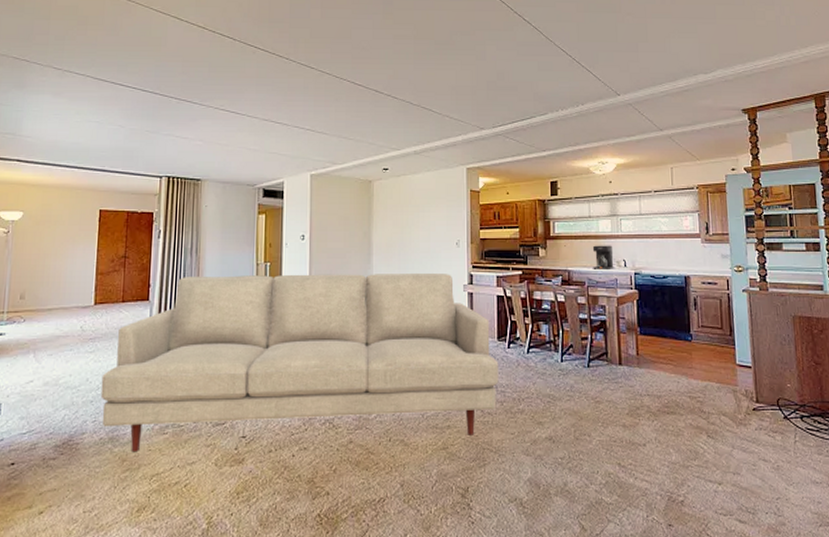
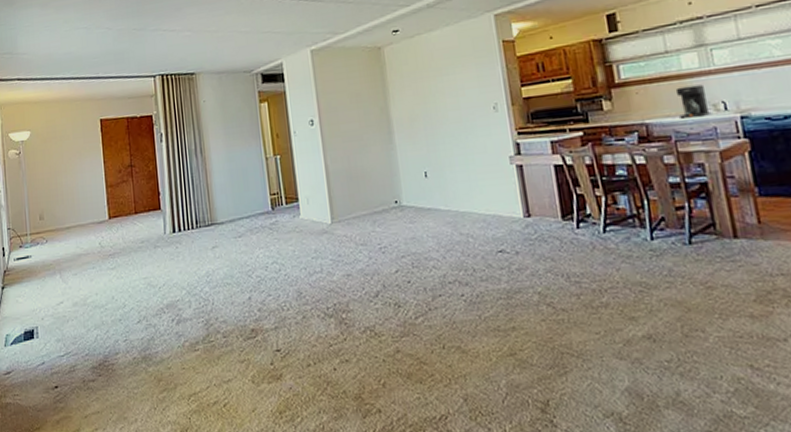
sofa: present [100,272,499,453] -> none [126,145,572,372]

